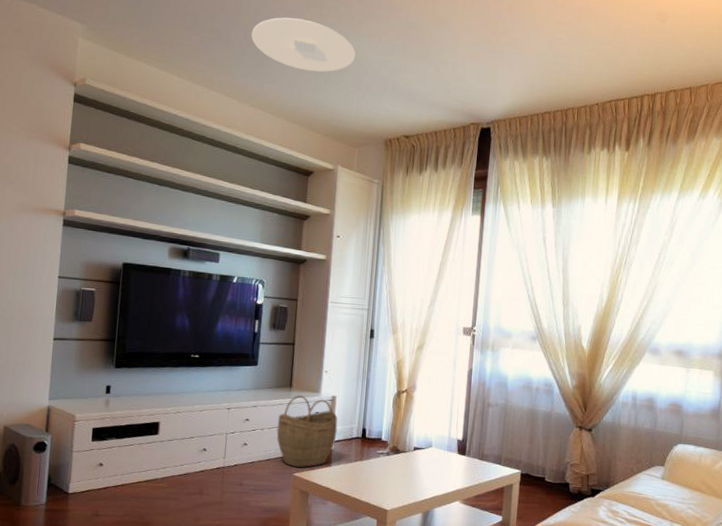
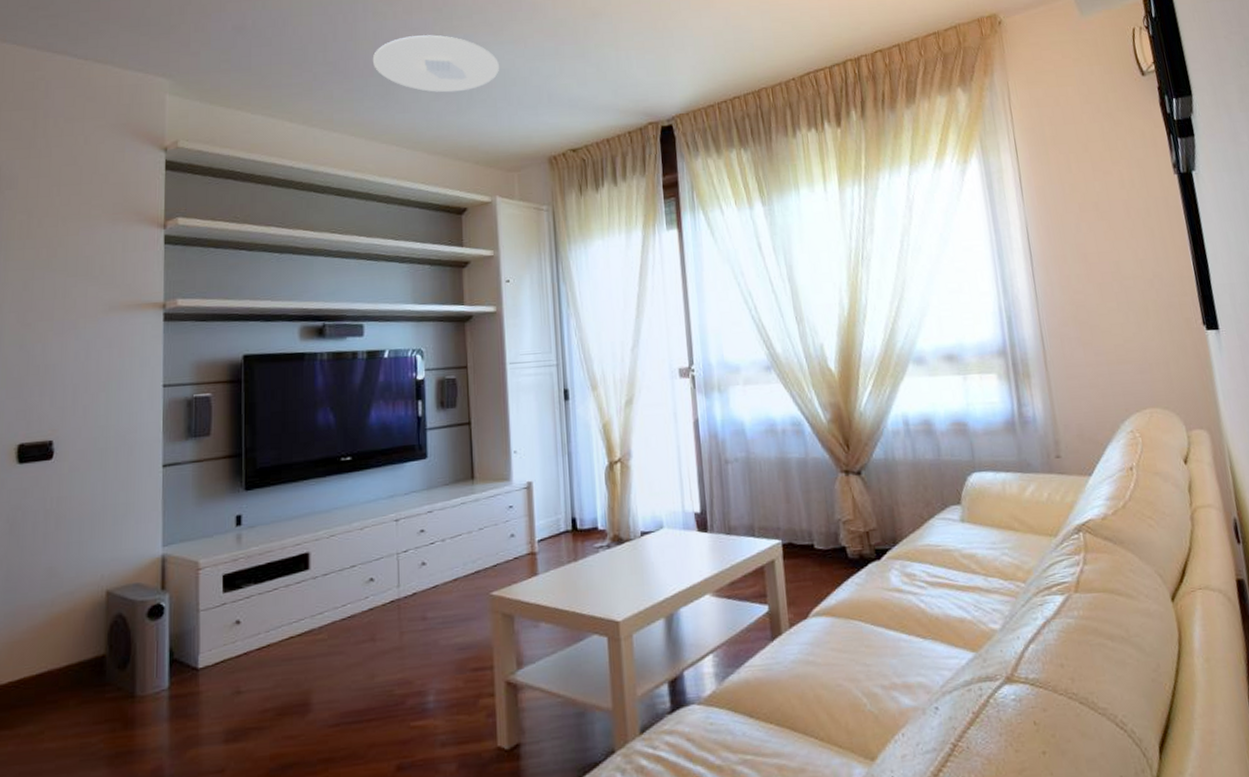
woven basket: present [276,395,338,468] -> none [461,488,540,584]

